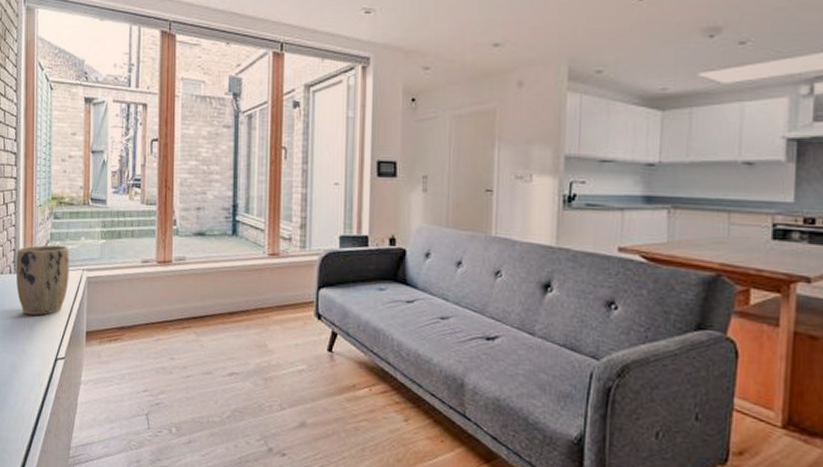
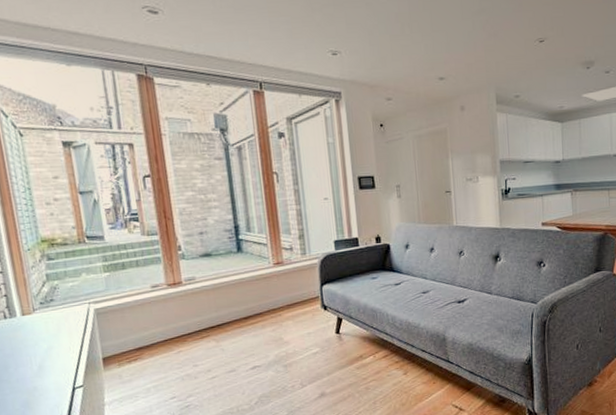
plant pot: present [15,245,69,316] -> none [9,283,75,354]

